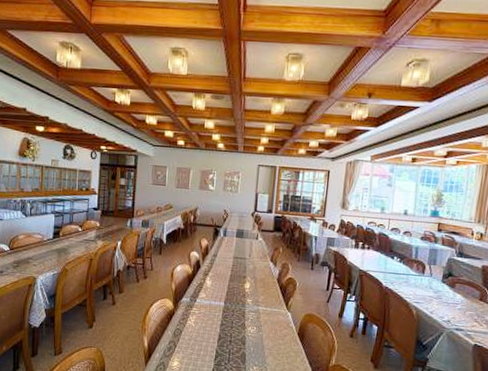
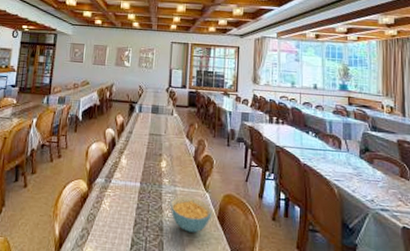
cereal bowl: none [253,314,293,347] -> present [170,196,212,233]

